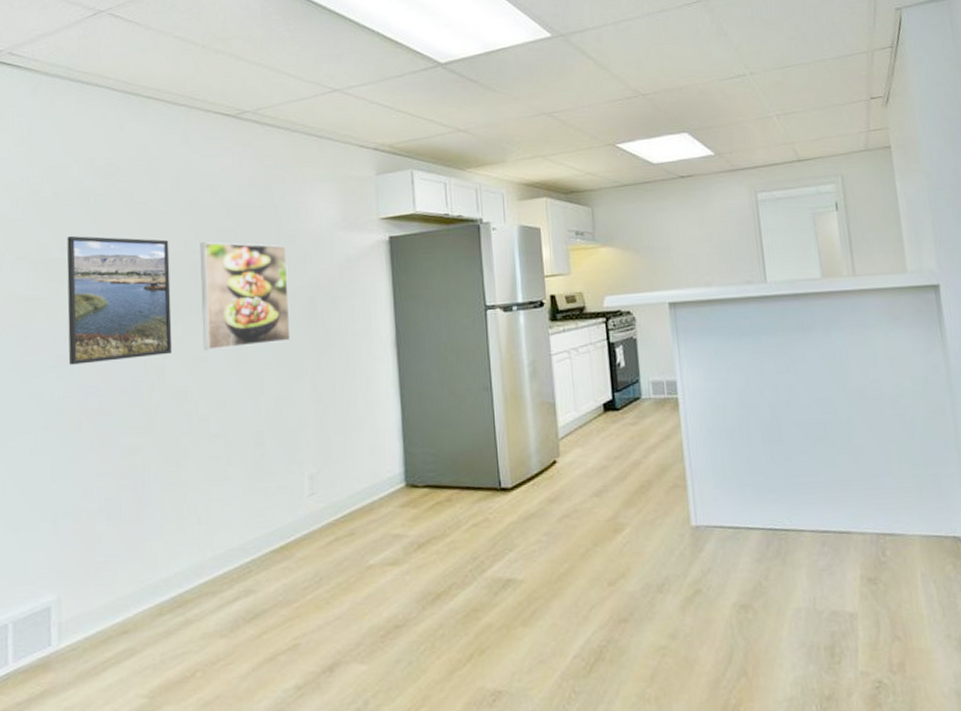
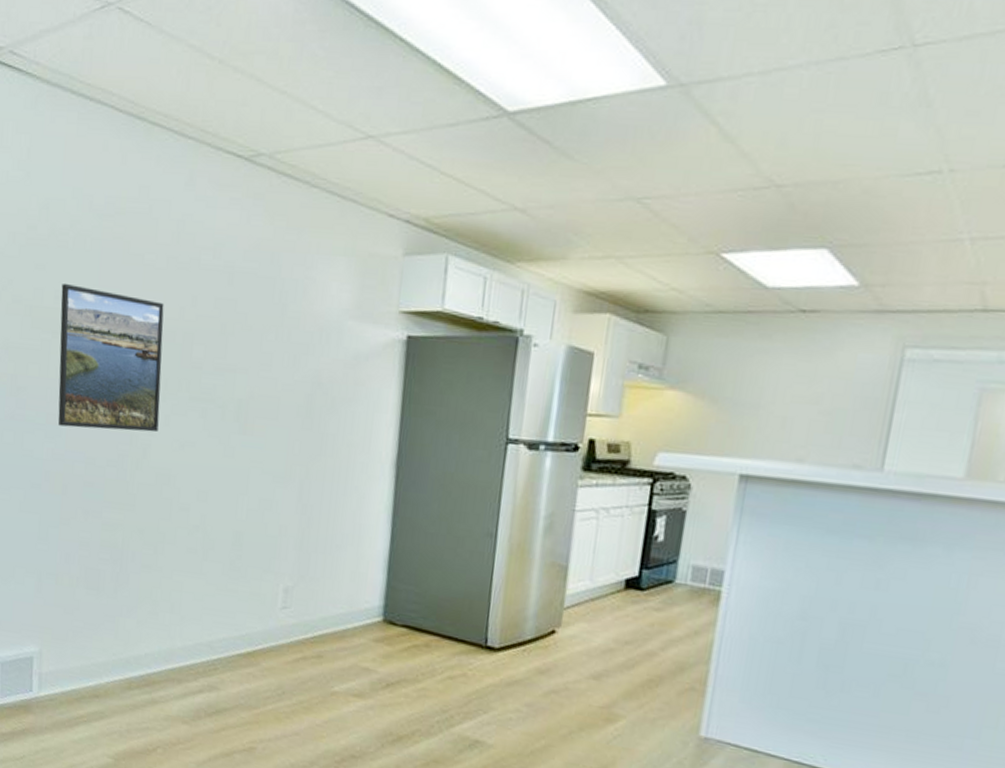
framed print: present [200,242,291,351] -> none [190,311,289,440]

